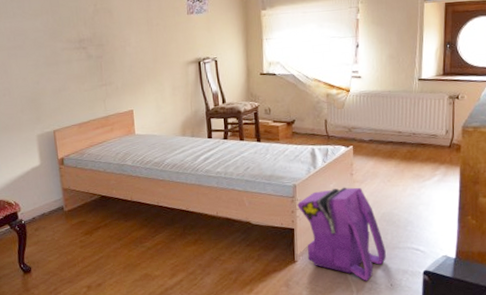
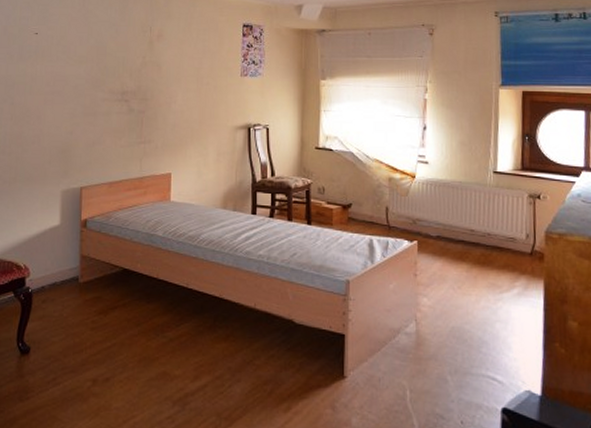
backpack: present [297,187,386,281] -> none [350,289,455,414]

